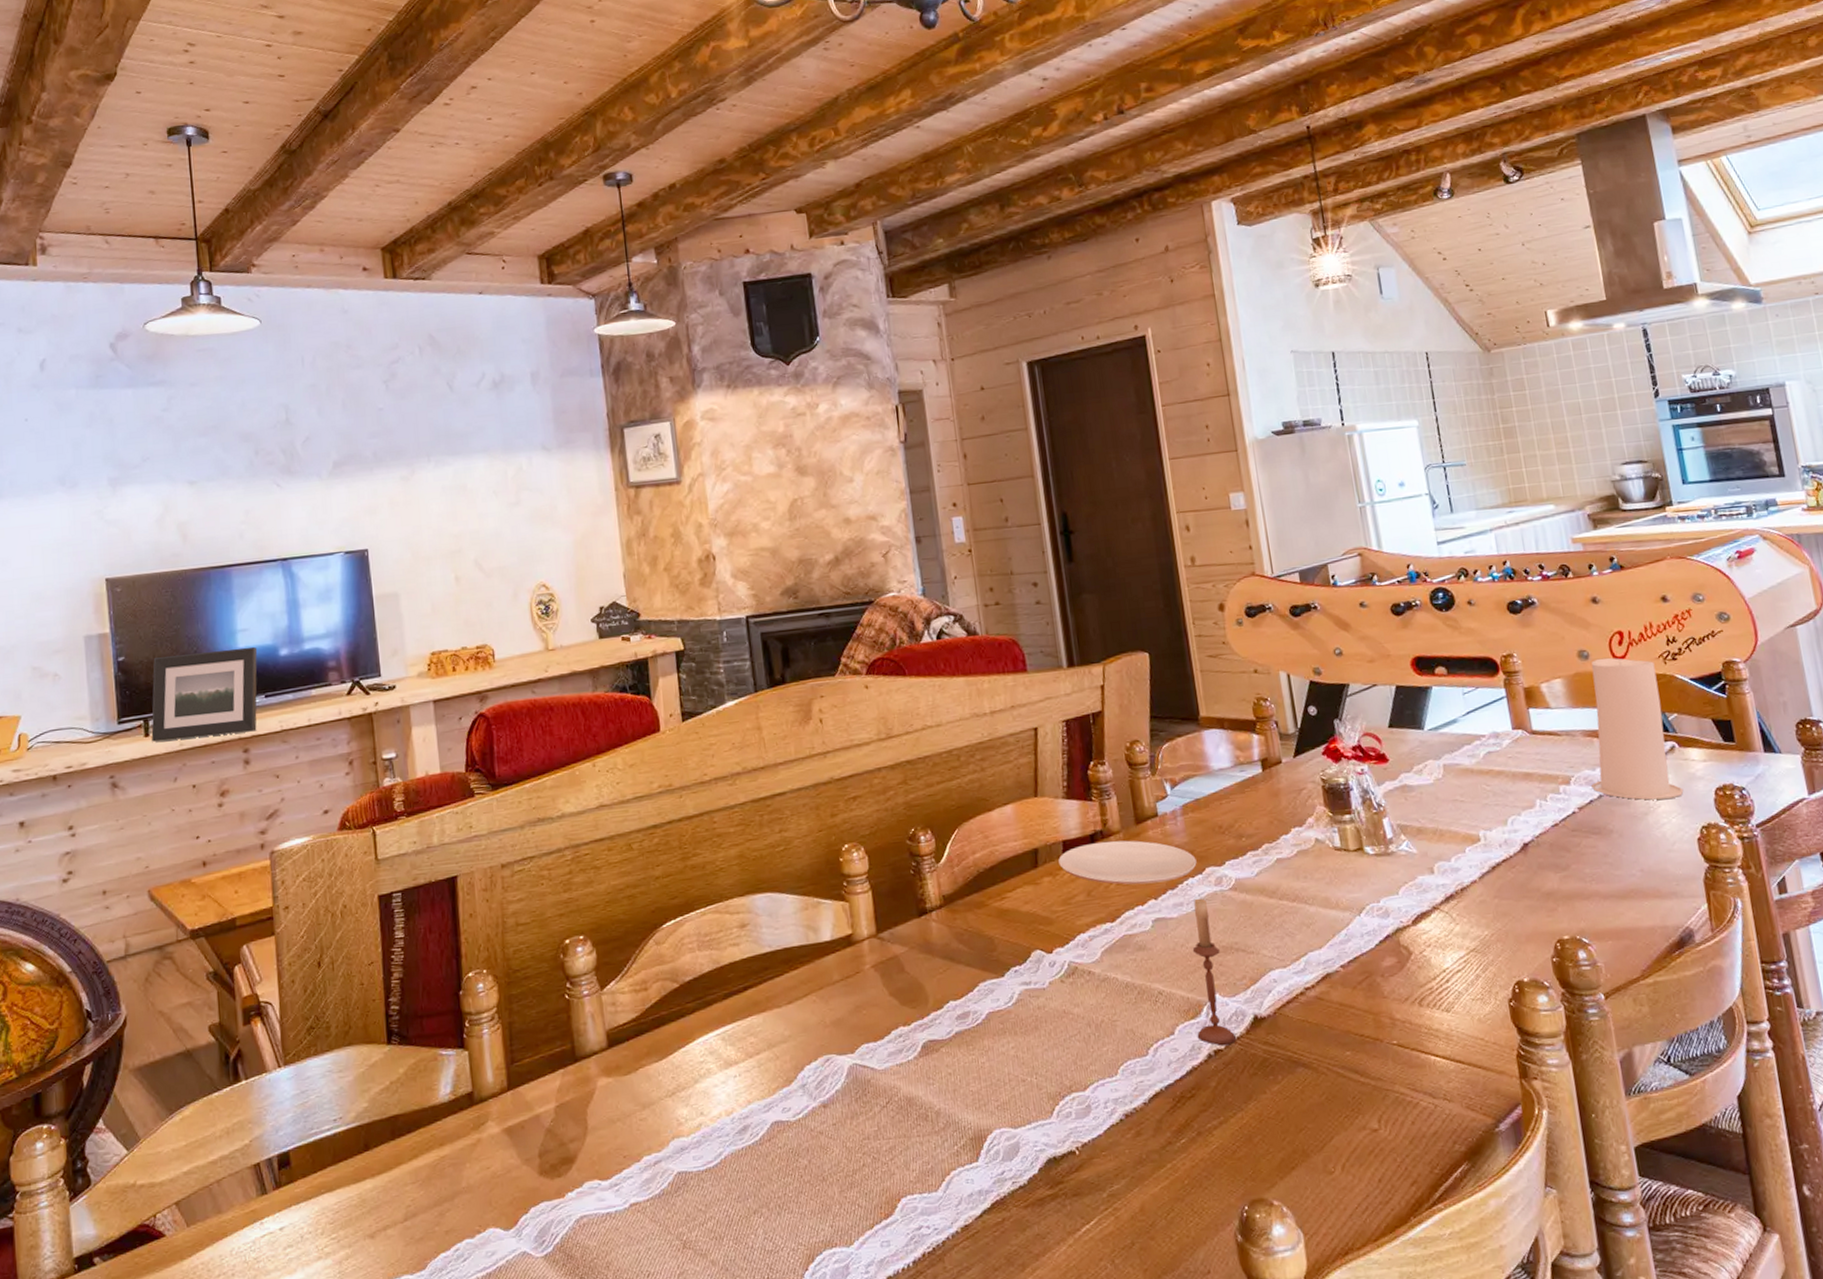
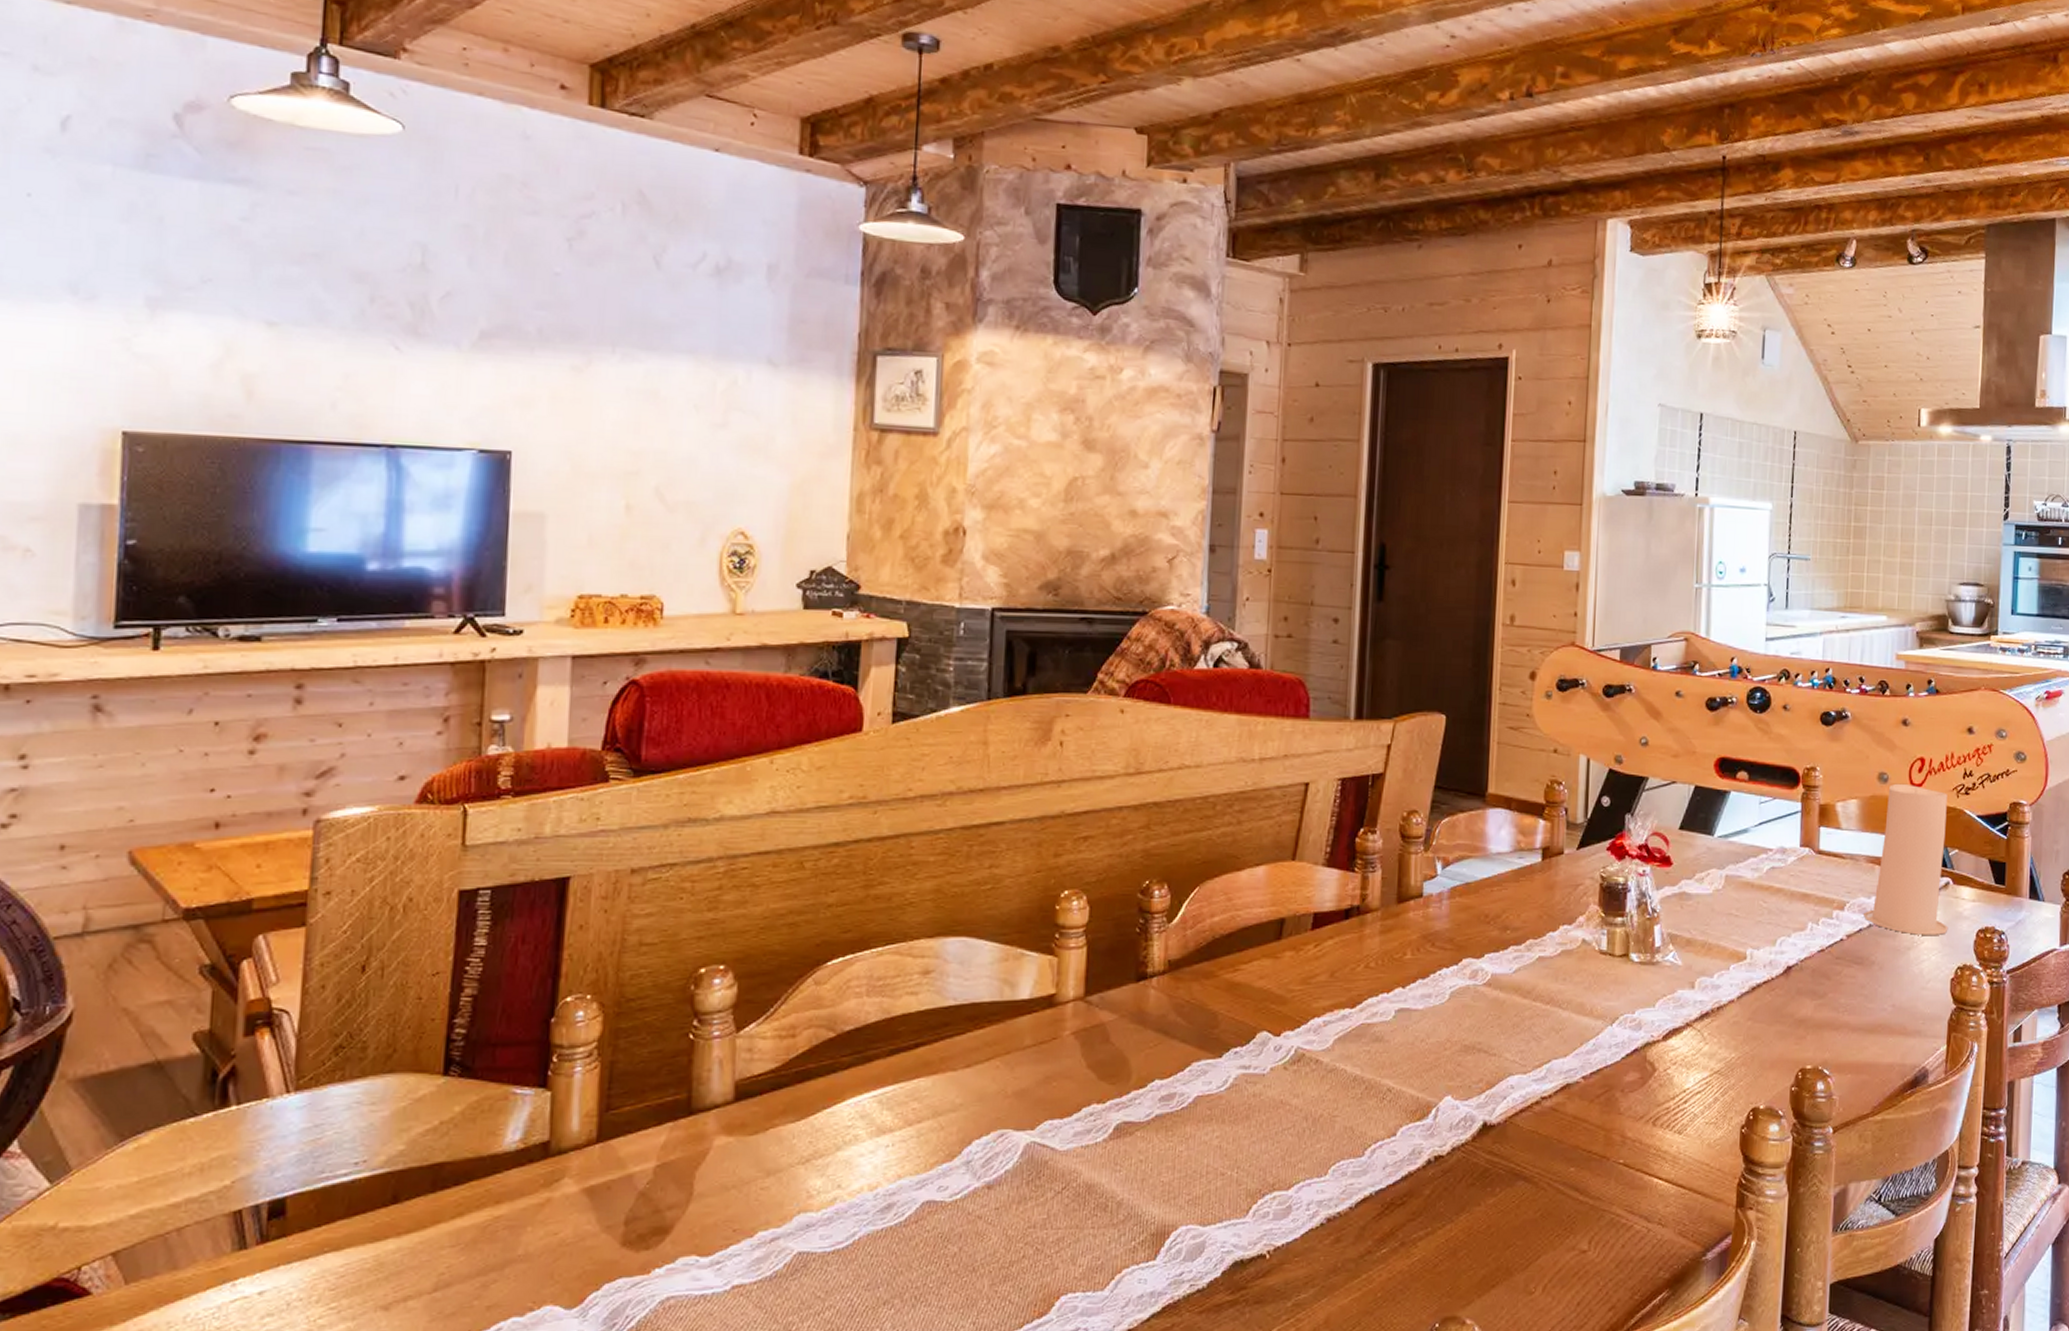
picture frame: present [151,646,258,742] -> none [162,548,335,663]
plate: present [1058,840,1197,885] -> none [1305,918,1455,970]
candlestick: present [1192,896,1236,1046] -> none [1419,989,1461,1151]

